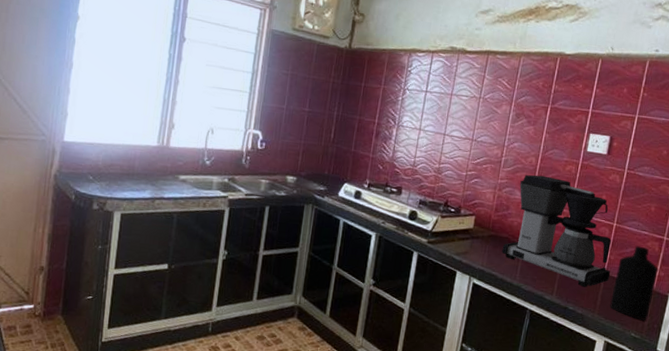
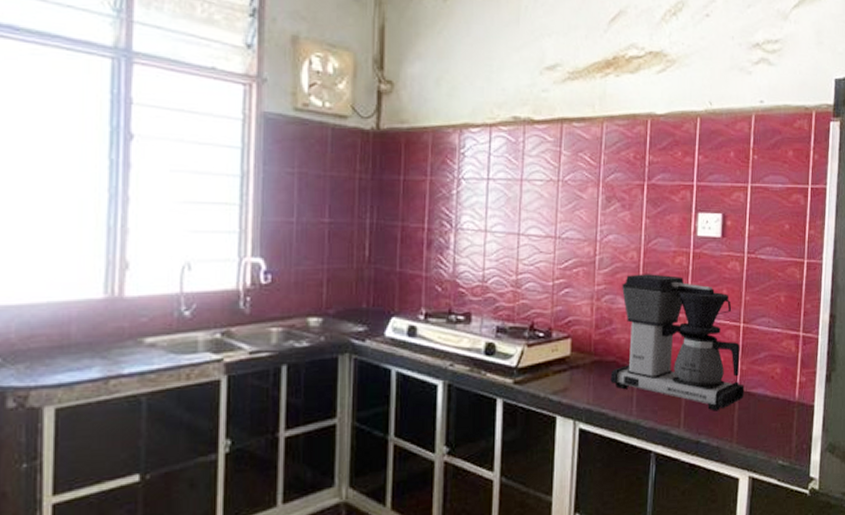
bottle: present [610,245,658,320] -> none [749,348,798,442]

